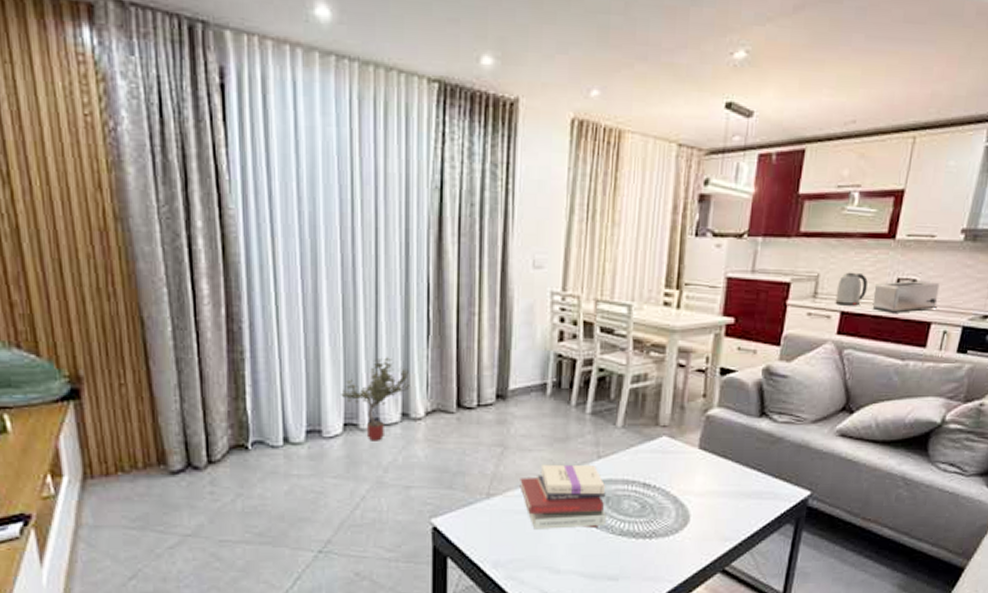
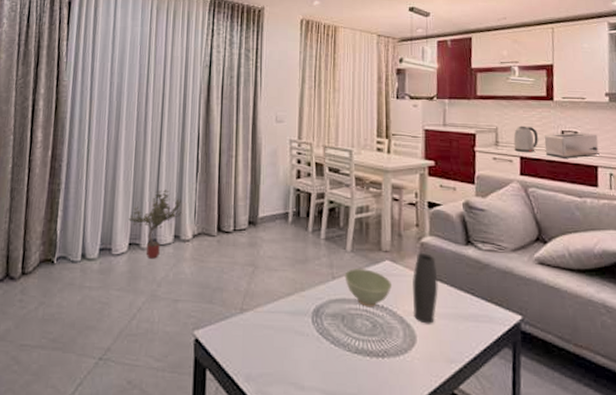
books: present [520,464,606,529] -> none [268,283,343,345]
bowl: none [612,446,667,488] -> present [344,269,391,307]
vase: none [688,427,722,503] -> present [412,253,438,324]

